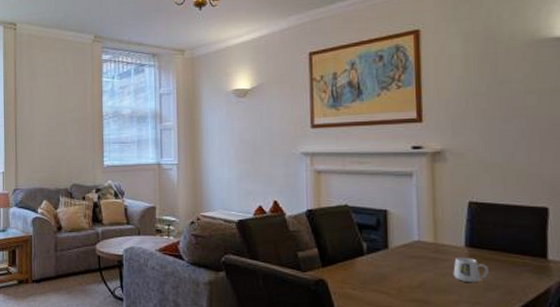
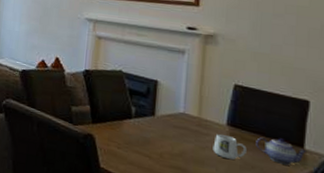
teapot: none [497,252,552,279] -> present [256,137,308,165]

